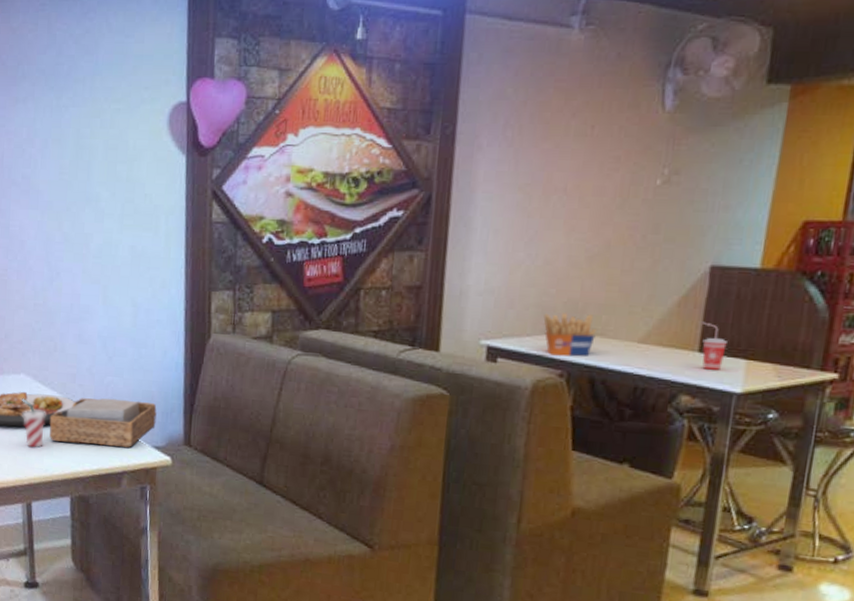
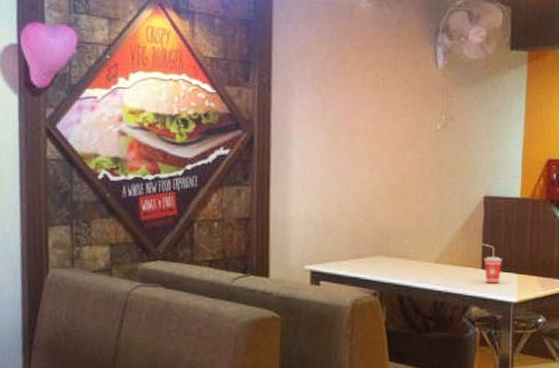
french fries: present [543,313,598,358] -> none [356,239,401,278]

